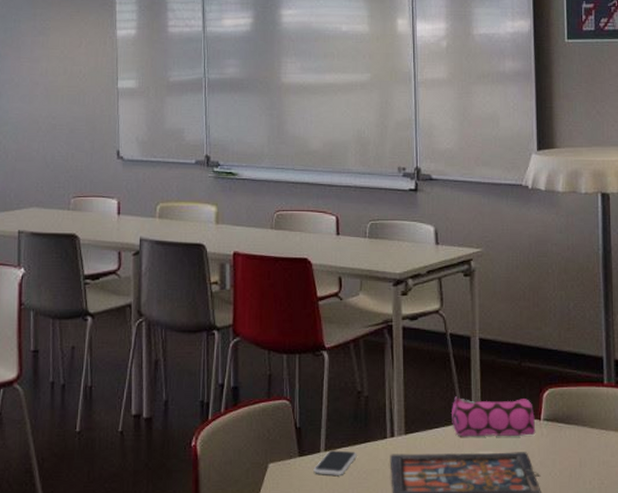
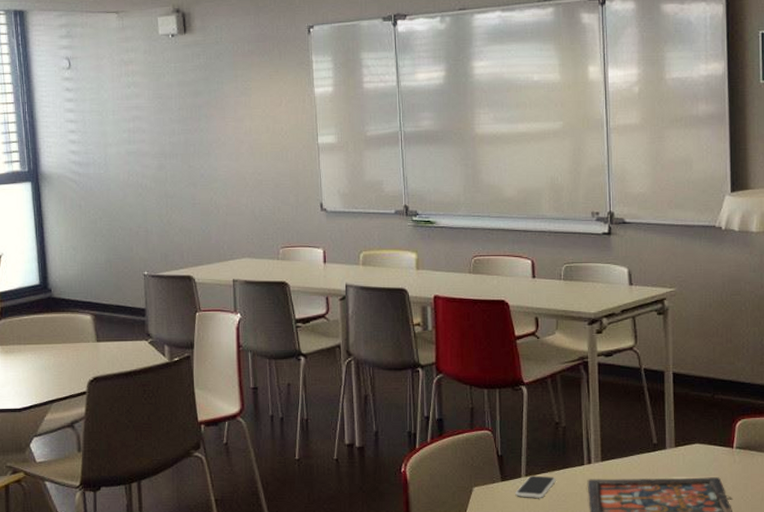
pencil case: present [451,396,536,437] -> none [645,426,729,464]

